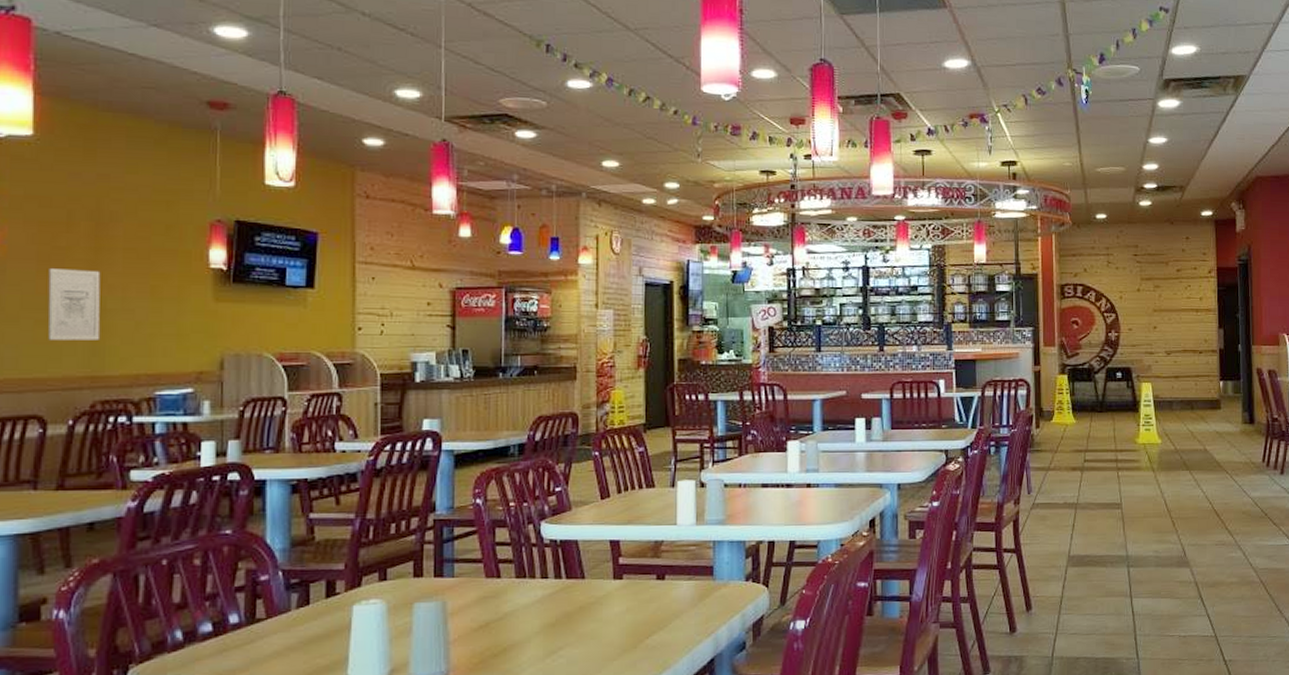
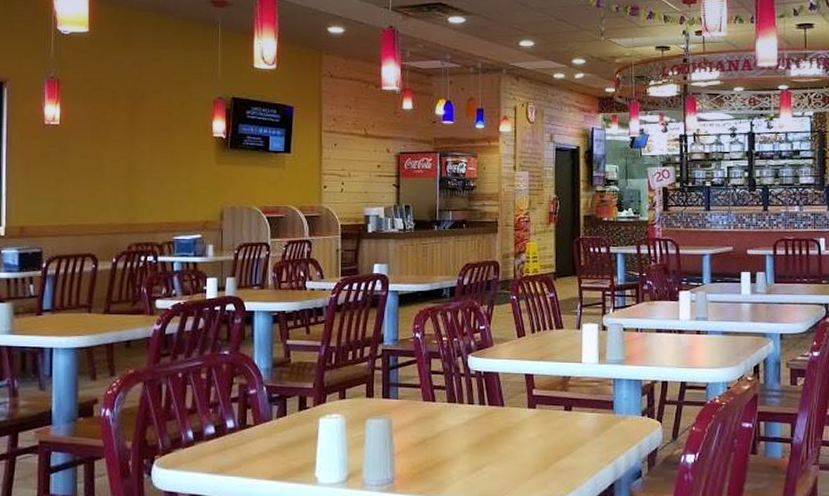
wall art: present [48,269,101,340] -> none [98,138,135,195]

